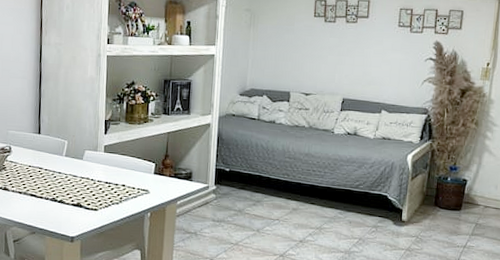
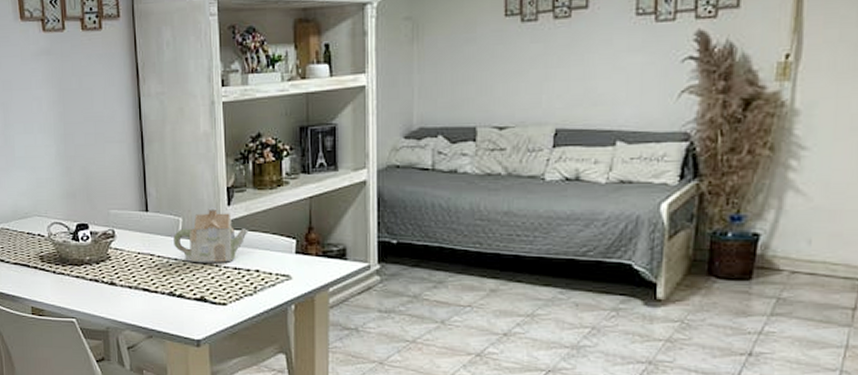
teapot: none [59,134,119,178] -> present [173,207,249,263]

